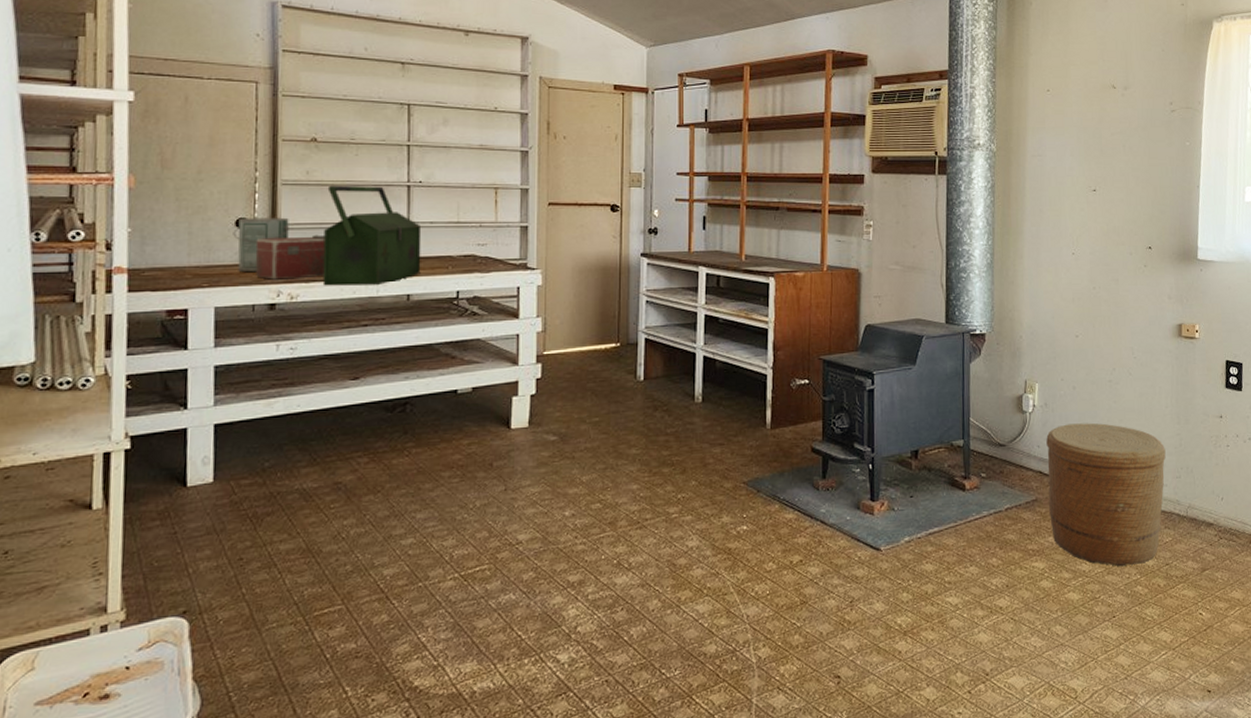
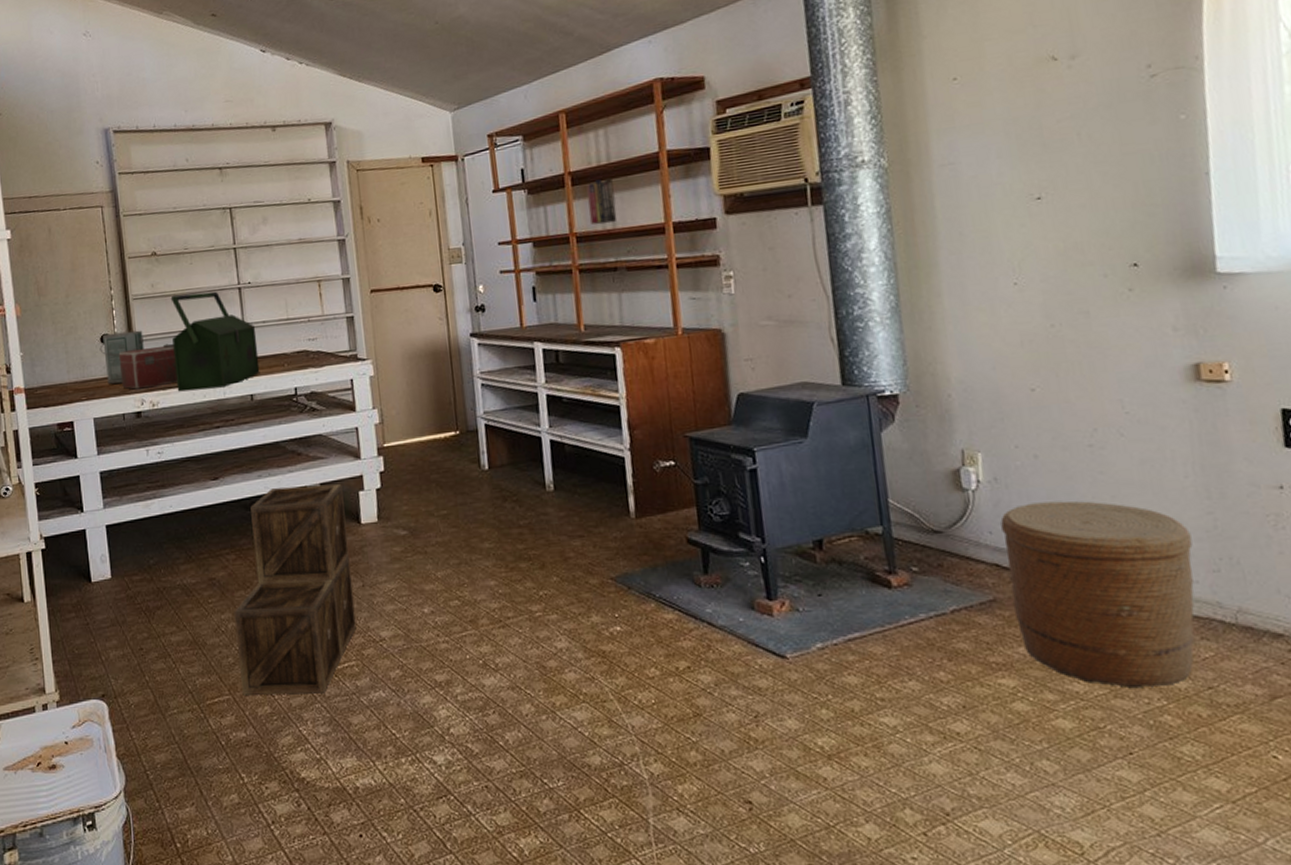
storage crate: none [357,388,495,605] -> present [234,483,357,695]
books: none [760,129,784,168] -> present [586,178,617,225]

